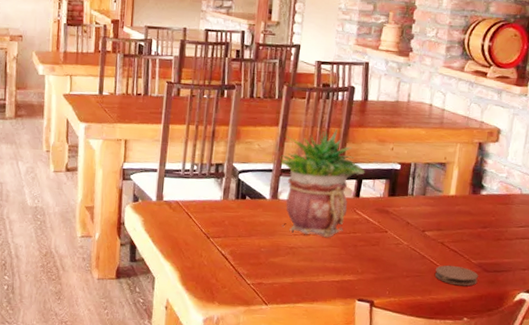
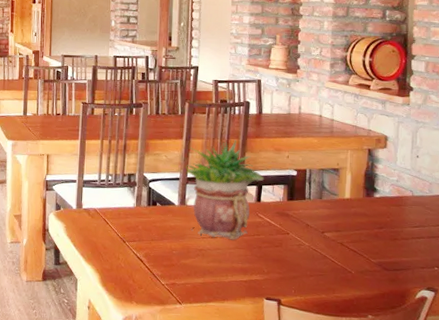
coaster: present [434,265,478,286] -> none [336,264,379,284]

